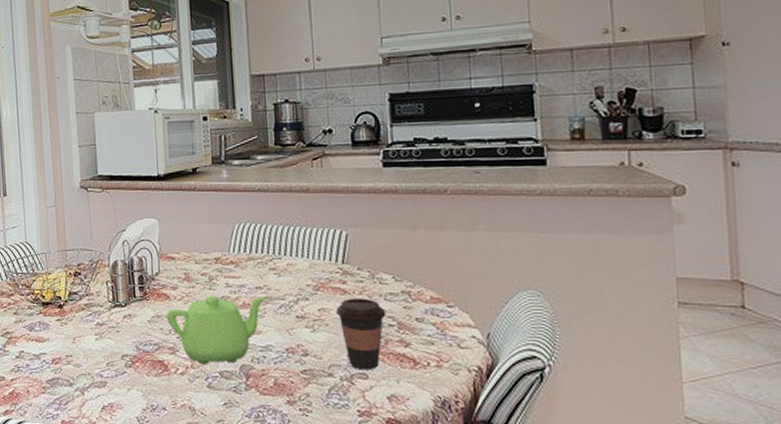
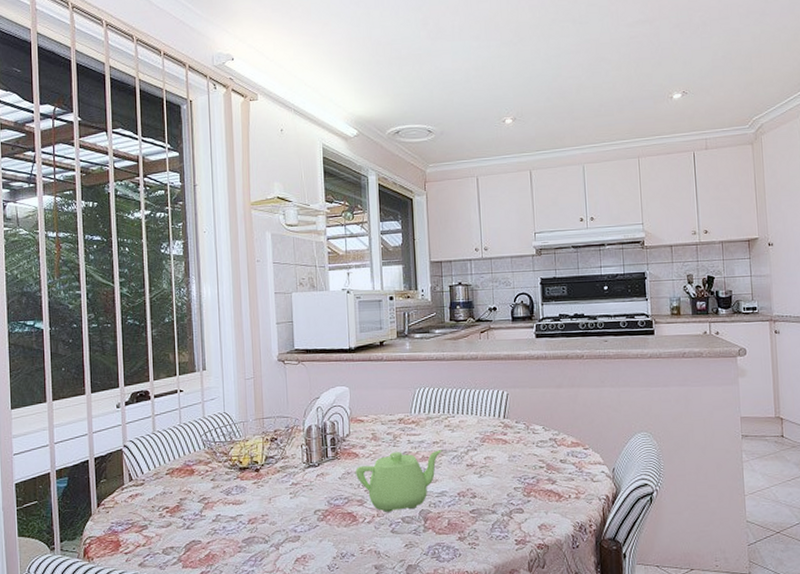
coffee cup: present [336,298,386,369] -> none [498,446,538,505]

